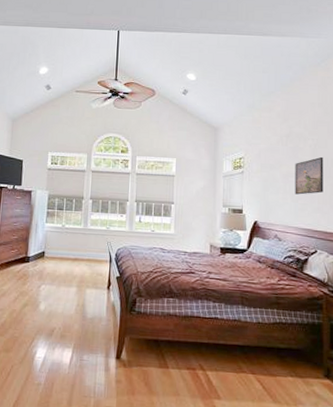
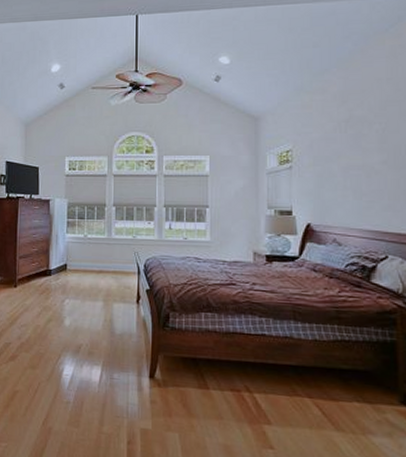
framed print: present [295,156,324,195] -> none [357,143,396,191]

